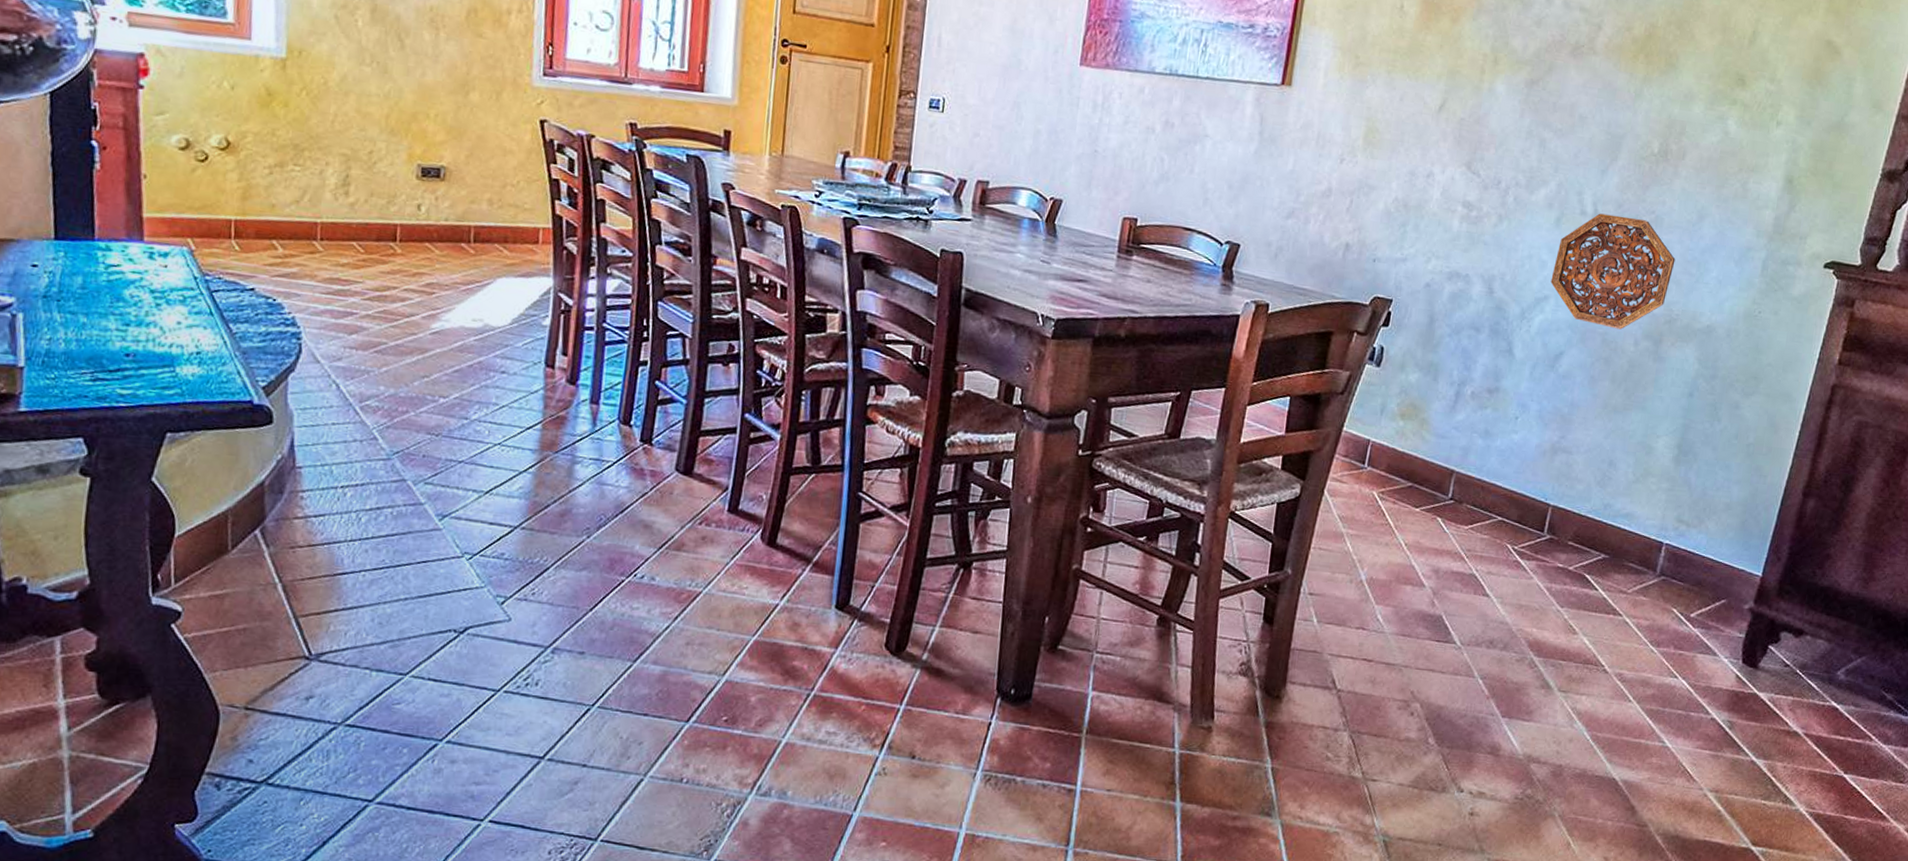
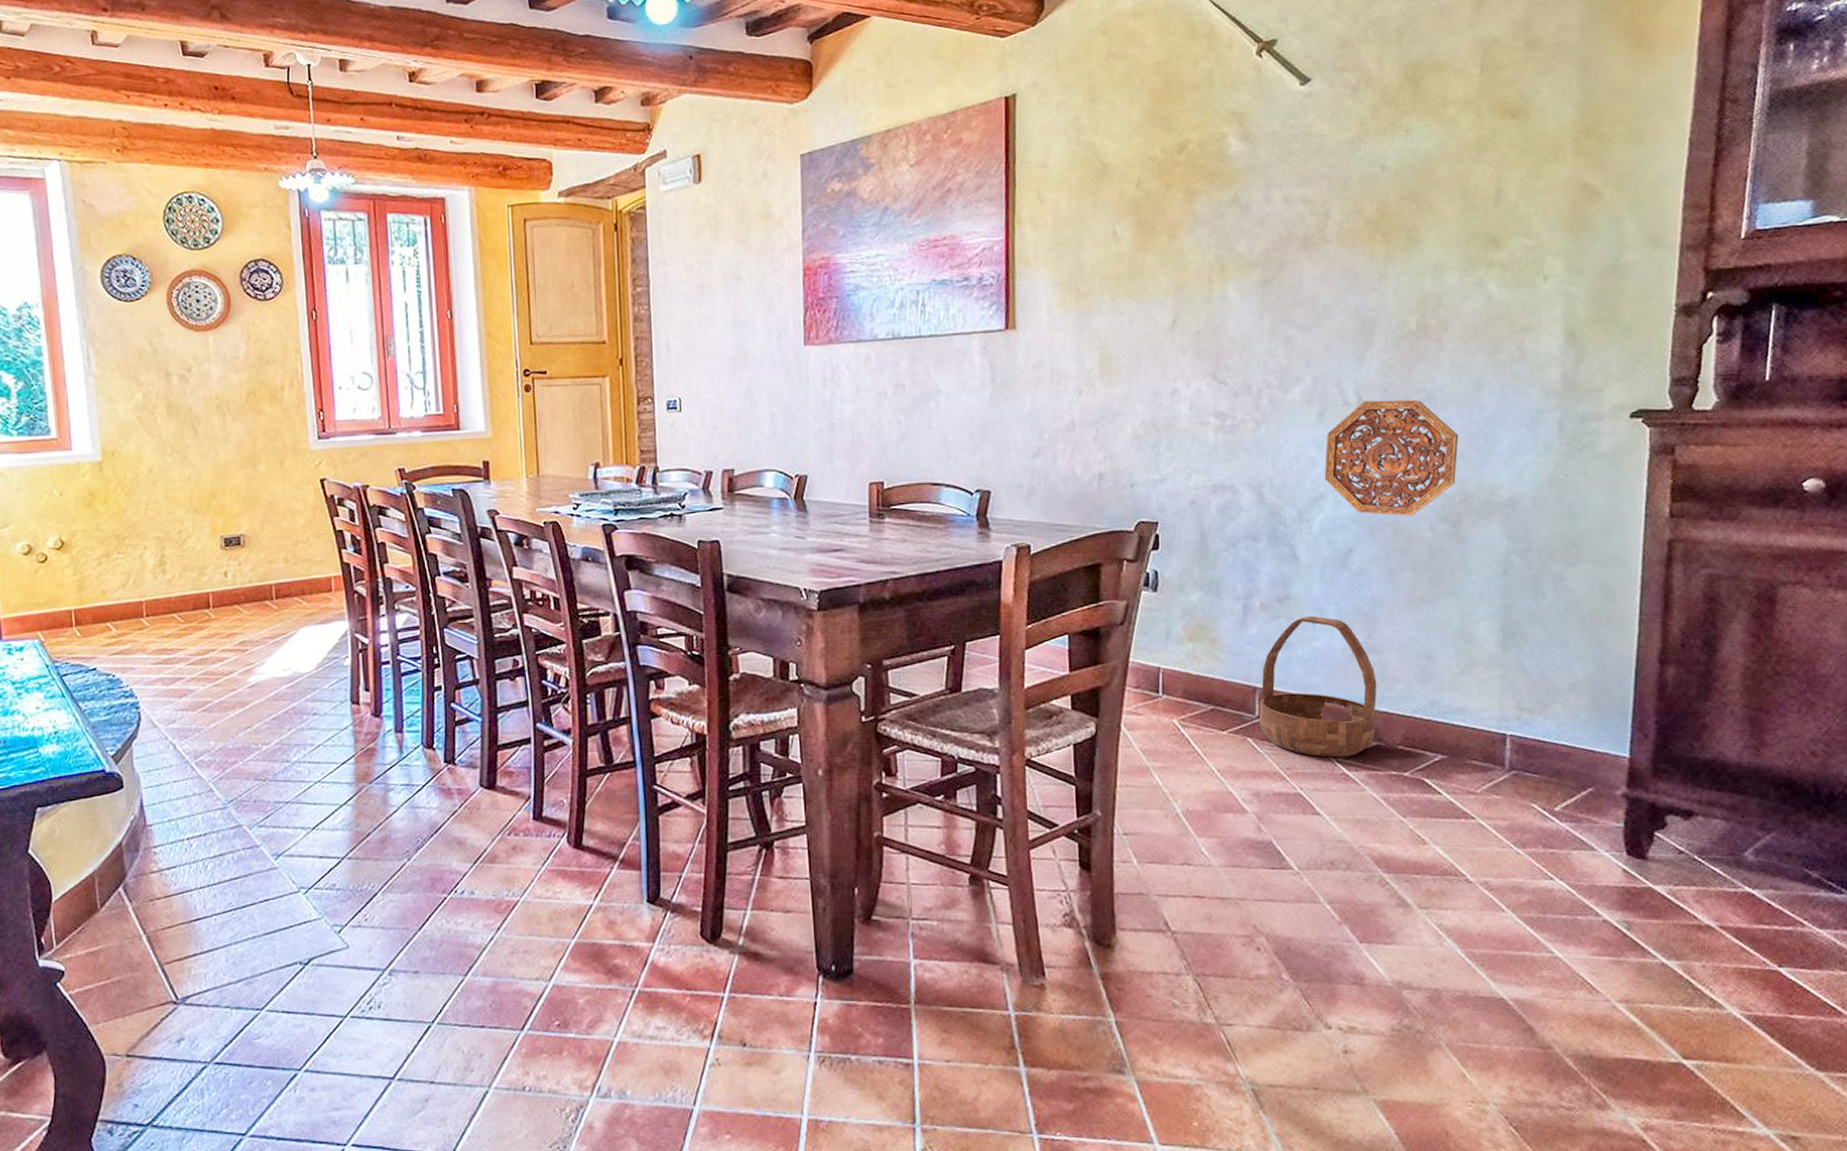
basket: none [1450,409,1562,546] -> present [1258,615,1377,758]

